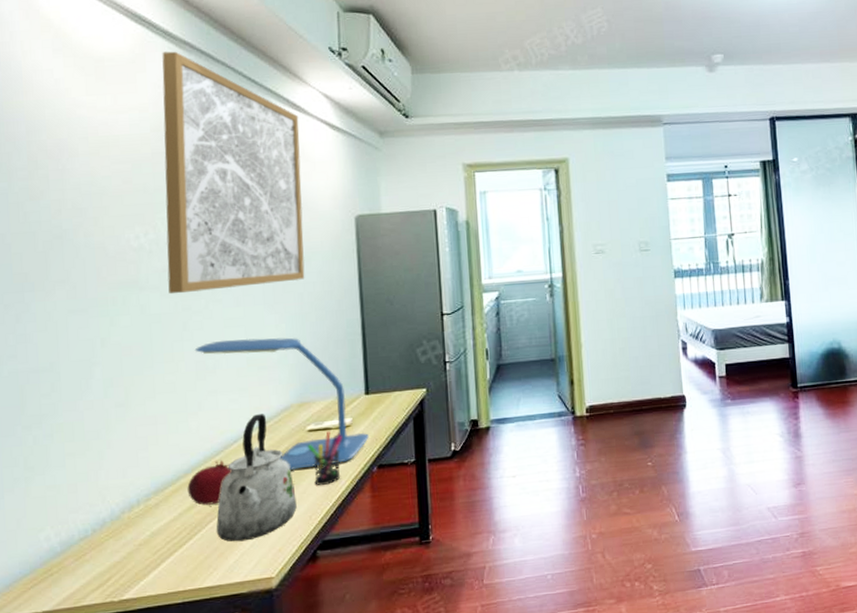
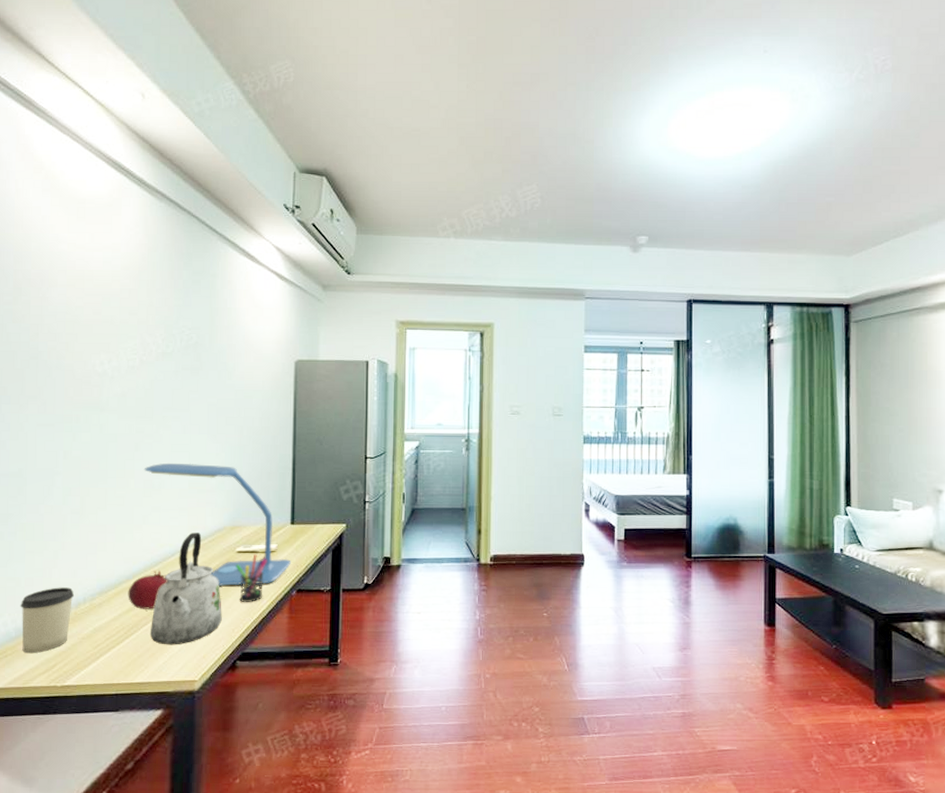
cup: none [63,489,125,569] -> present [20,587,74,654]
wall art: present [162,51,305,295] -> none [125,198,252,418]

